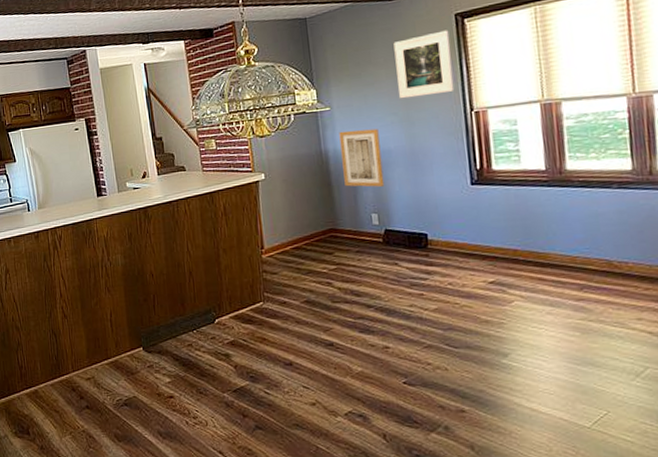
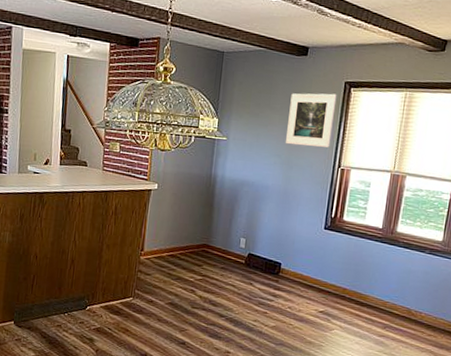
wall art: present [339,128,385,187] -> none [224,161,262,216]

